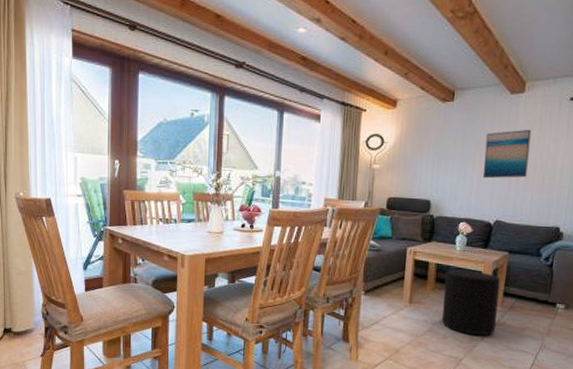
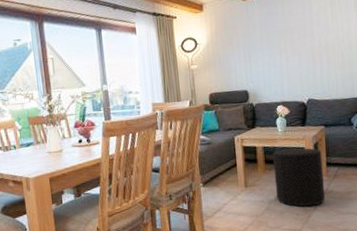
wall art: present [482,129,531,179] -> none [287,13,329,63]

